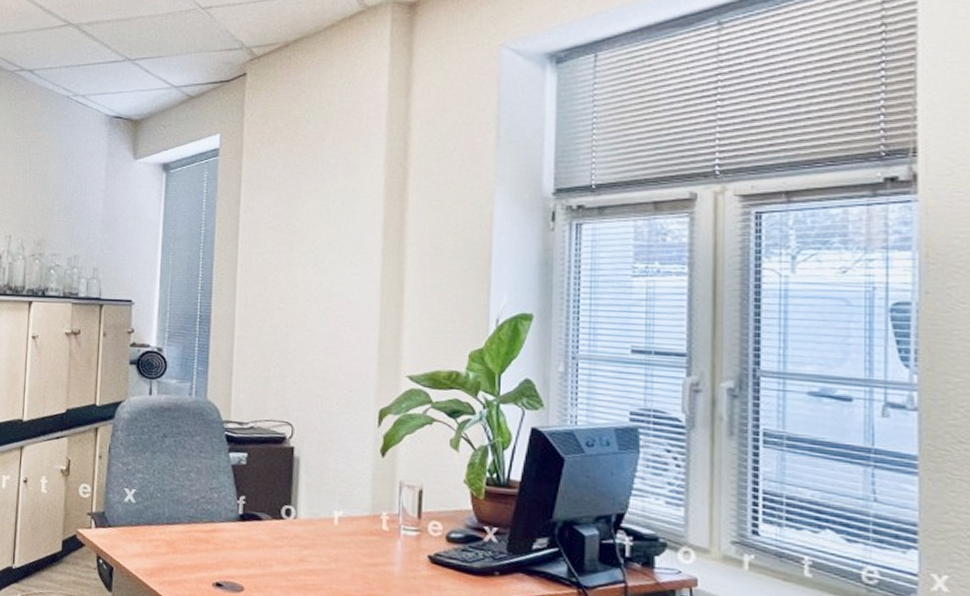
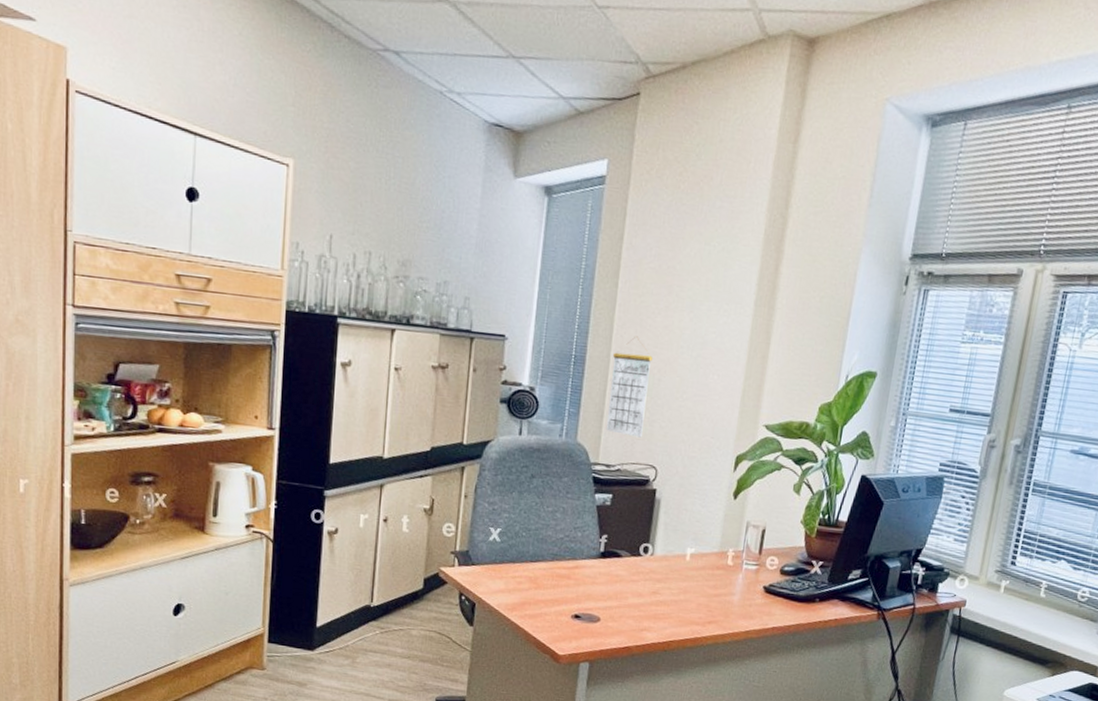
calendar: none [235,293,279,394] -> present [605,336,653,438]

